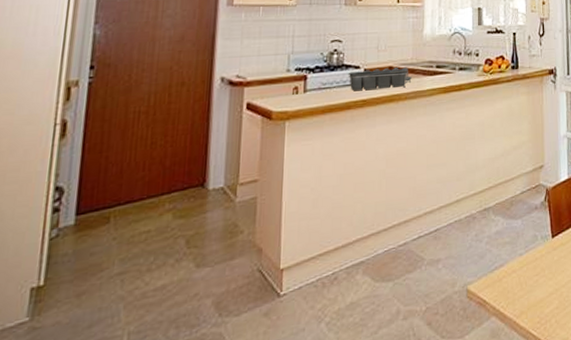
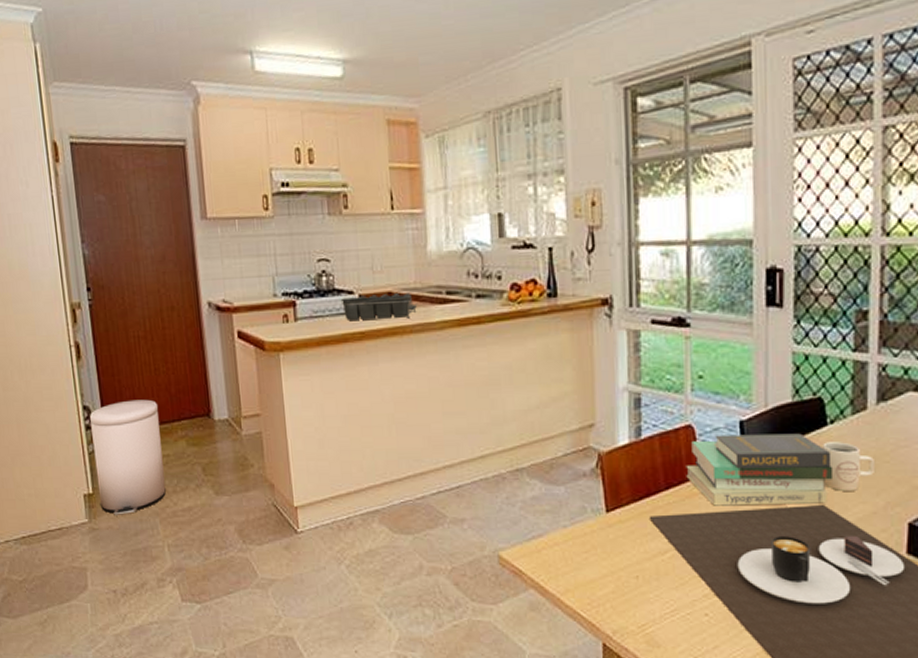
pedal bin: none [50,174,147,309] -> present [90,399,166,516]

